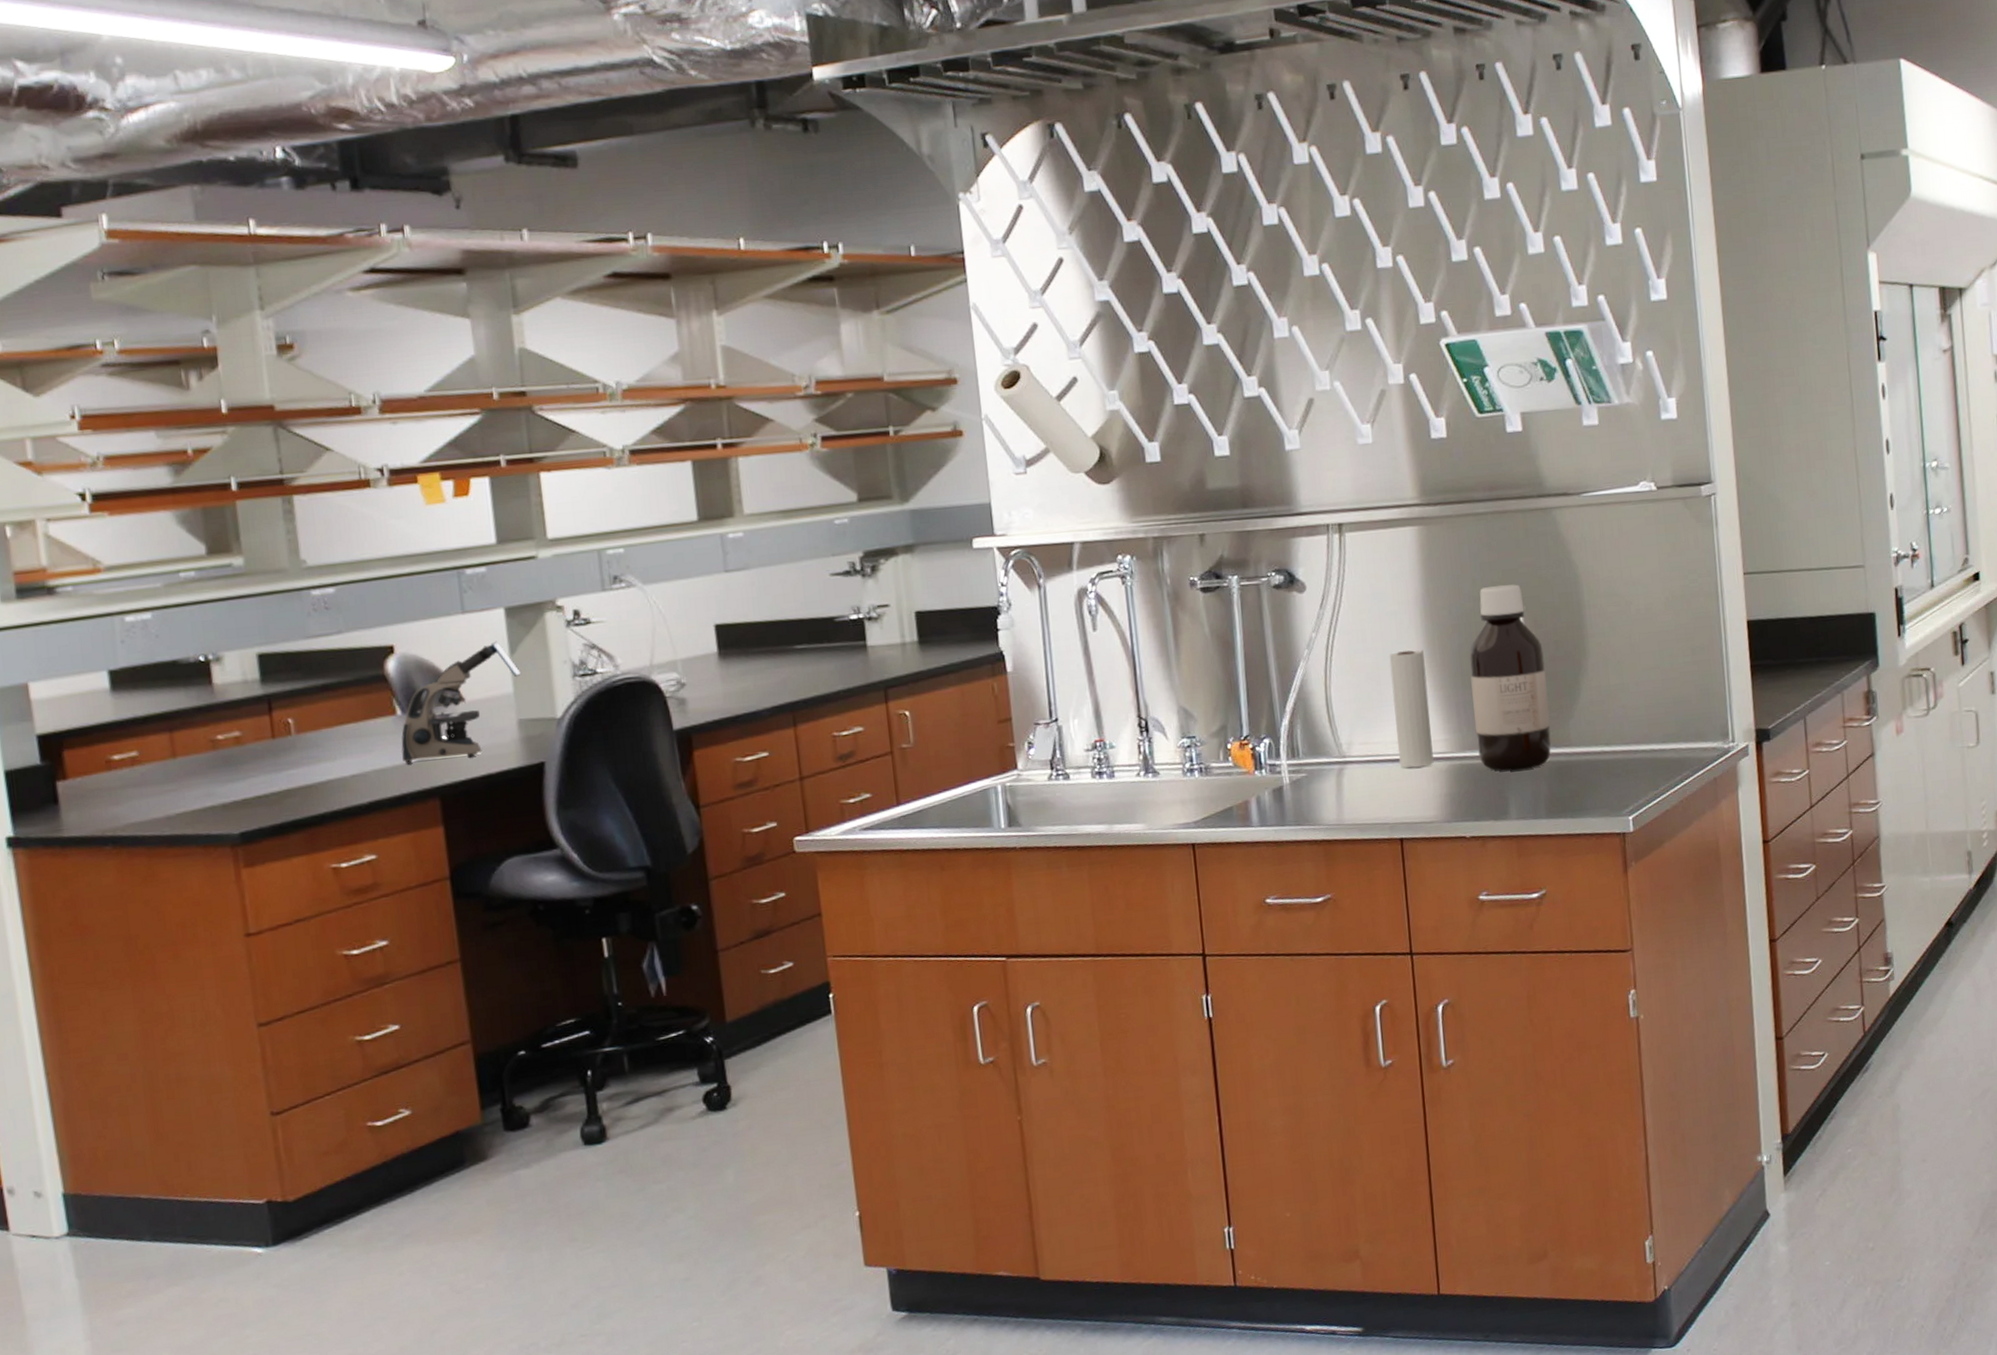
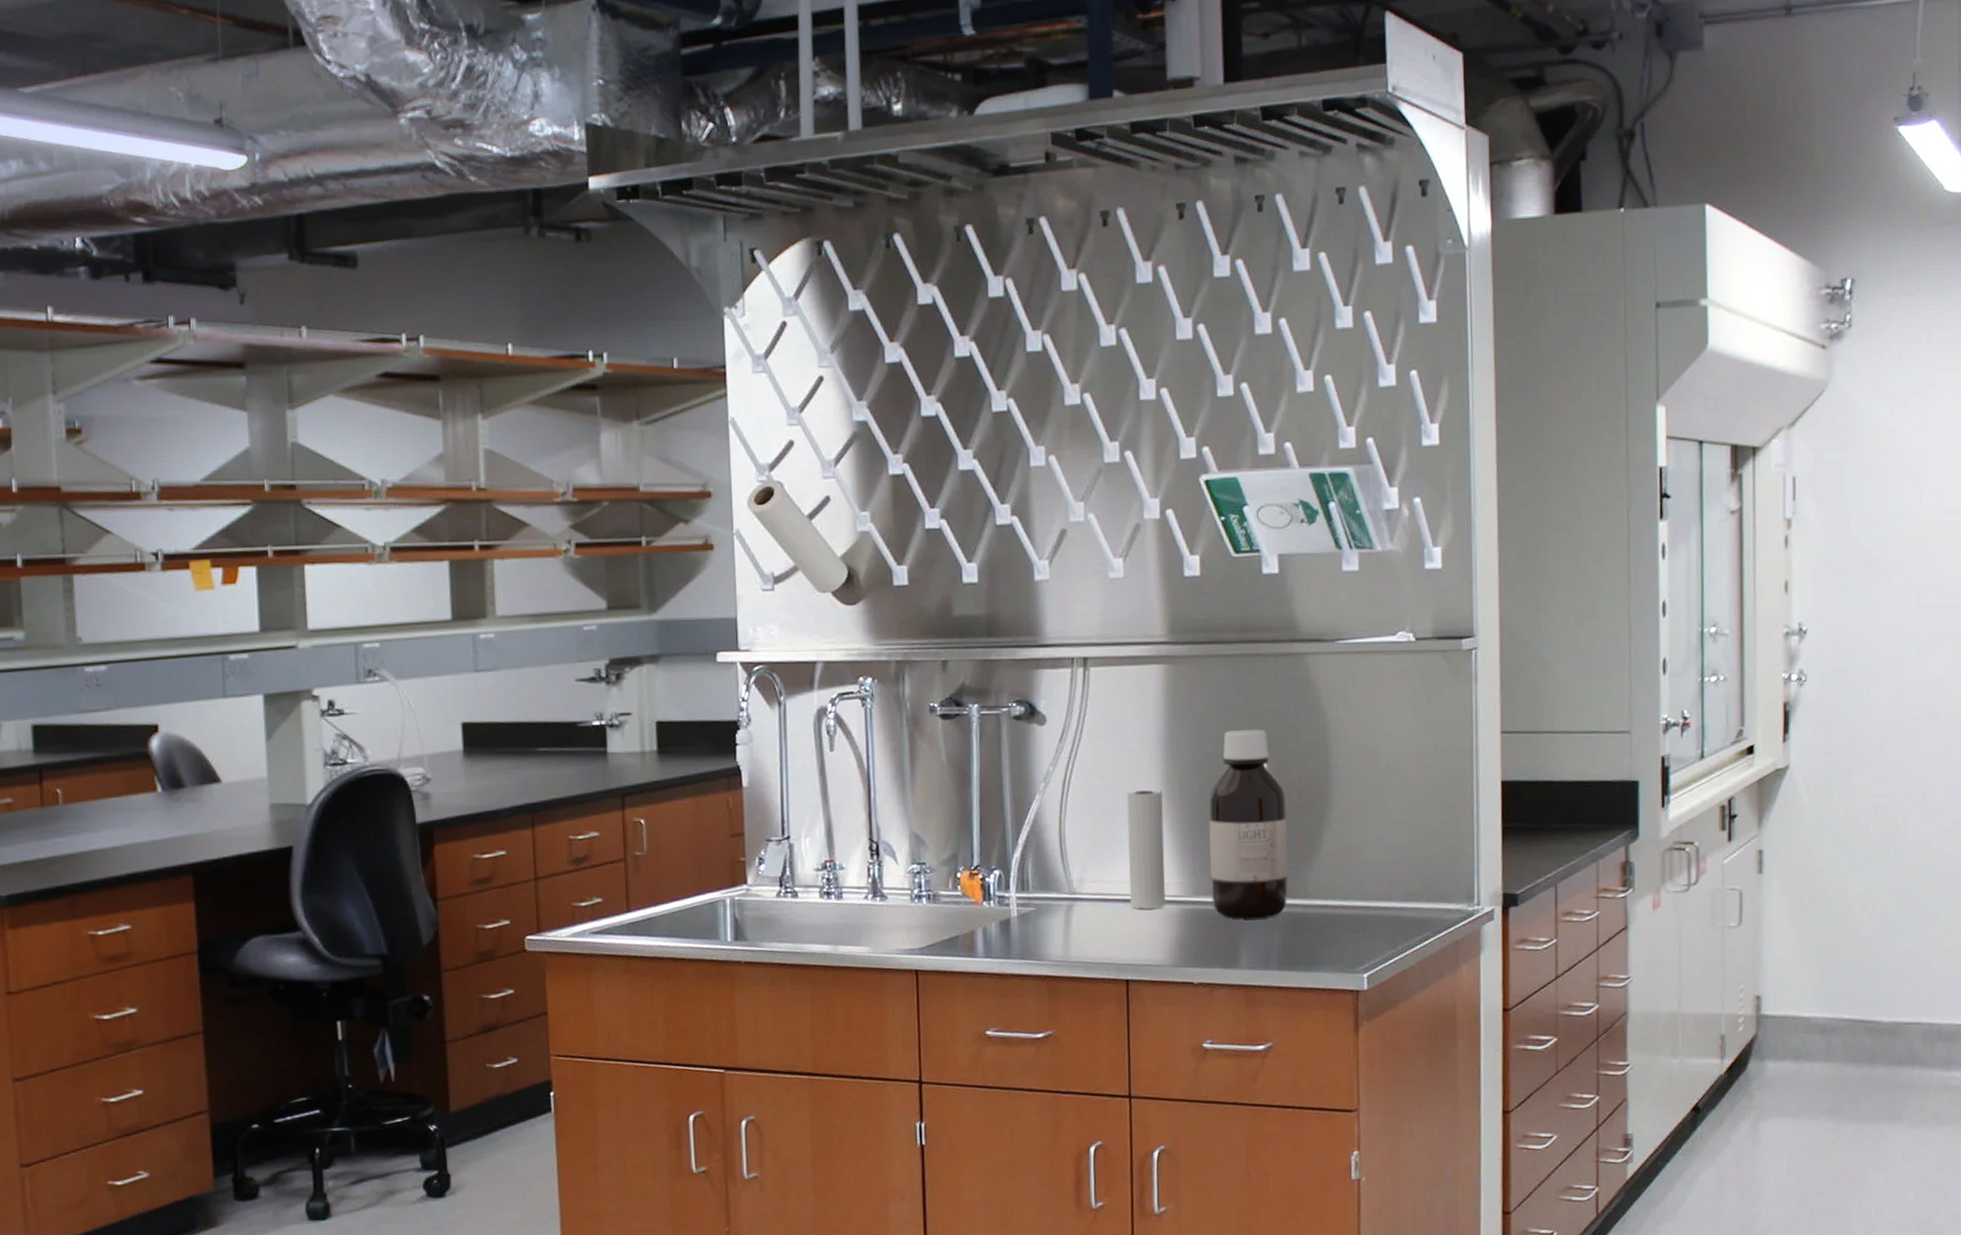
microscope: present [401,641,521,765] -> none [160,726,275,840]

